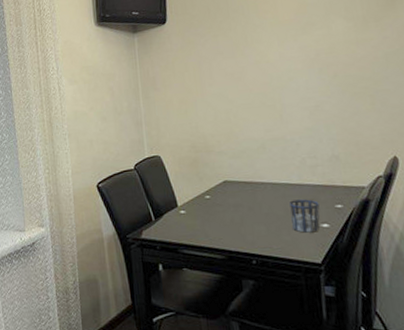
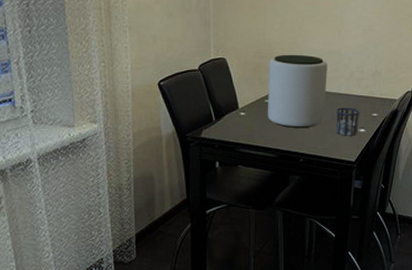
plant pot: none [205,144,276,225] -> present [267,54,327,128]

